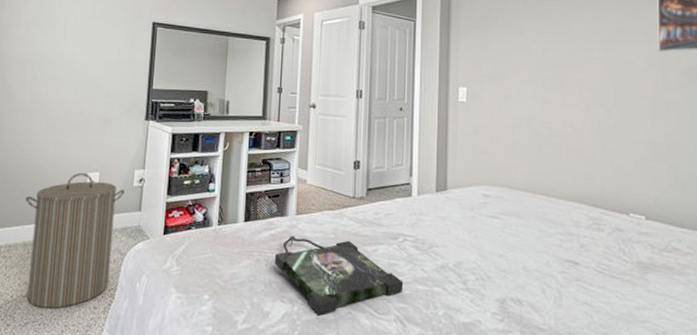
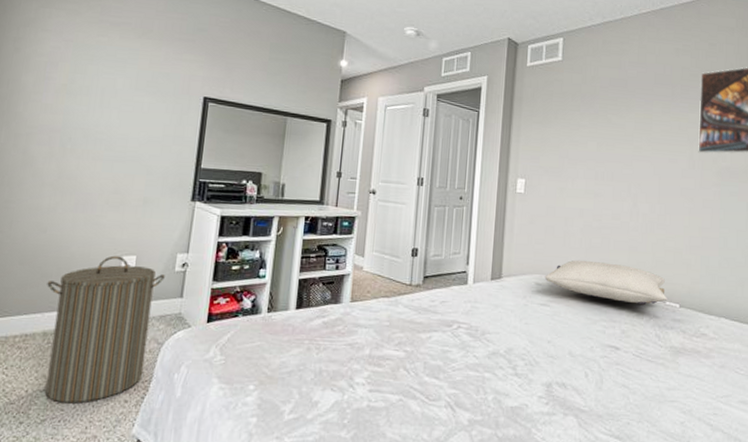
photo frame: present [274,236,404,316] -> none [325,323,456,403]
pillow: none [492,169,631,216] -> present [544,260,667,304]

